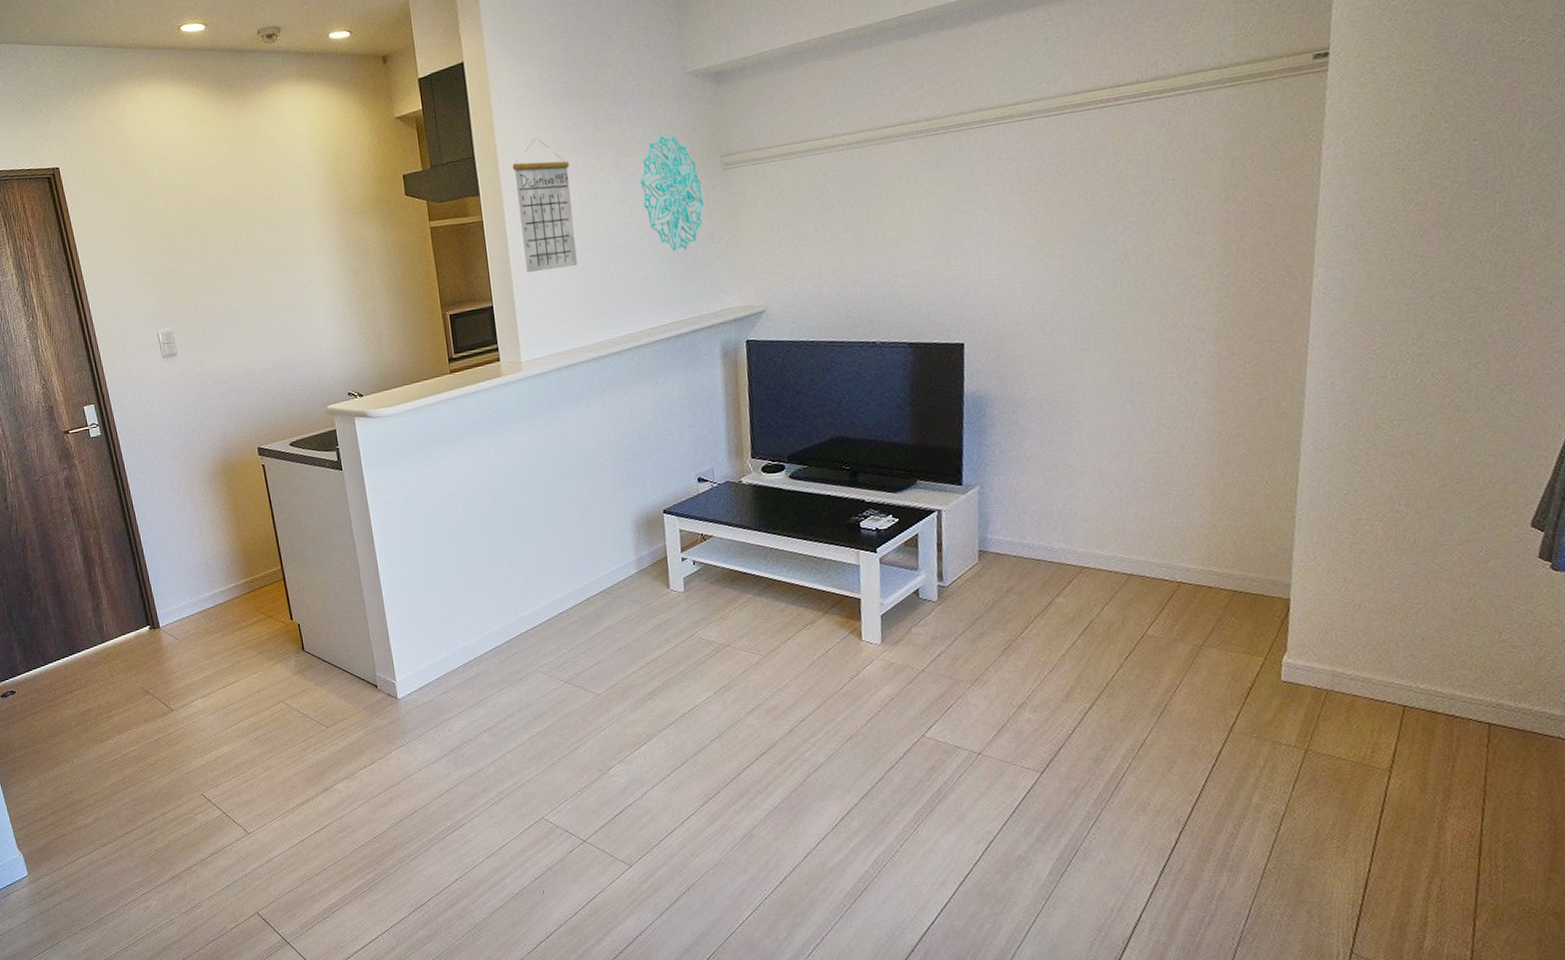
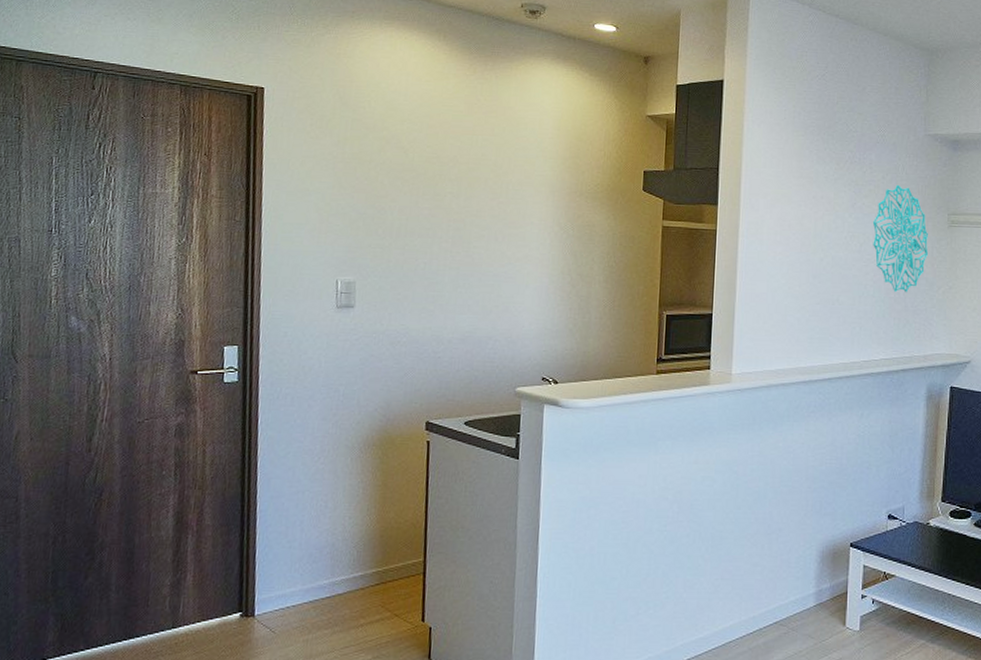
calendar: present [512,138,578,273] -> none [752,163,809,290]

